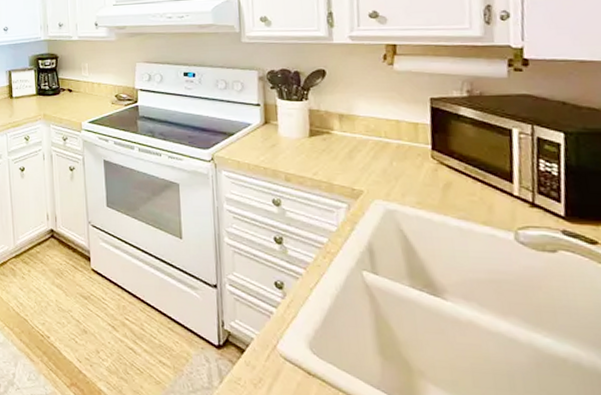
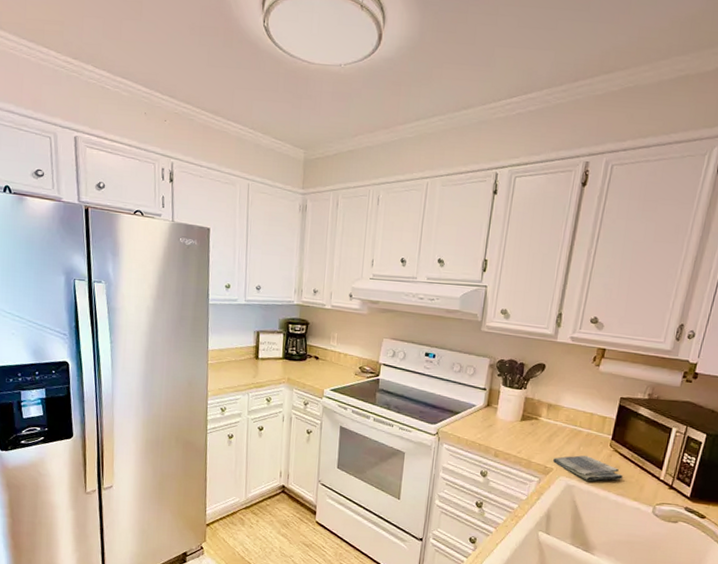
dish towel: none [361,172,460,203] -> present [553,455,623,481]

